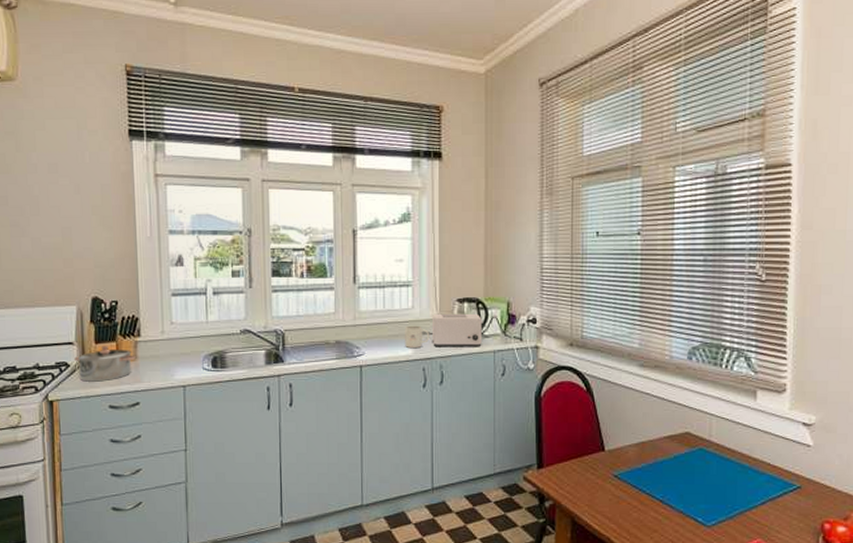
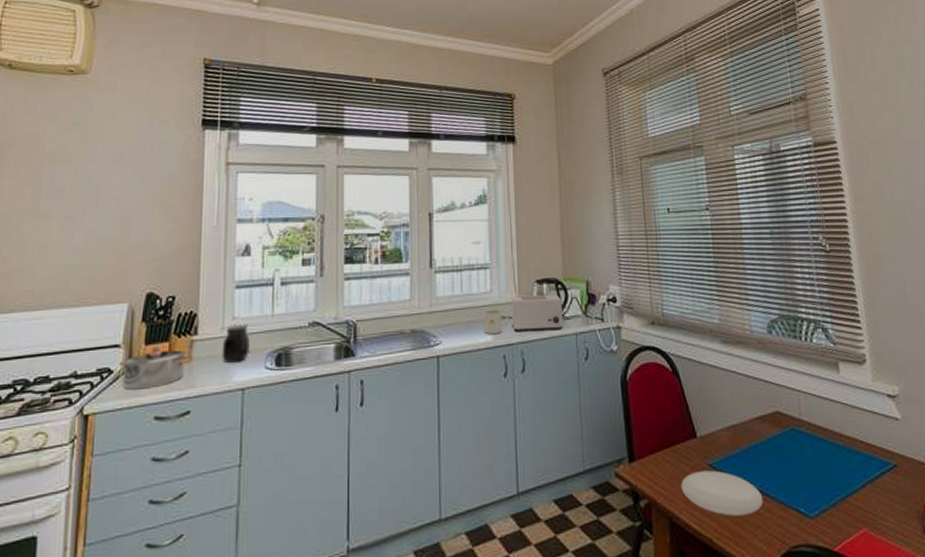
jar: none [163,330,188,362] -> present [222,325,250,363]
plate: none [585,480,663,521] -> present [681,470,763,517]

